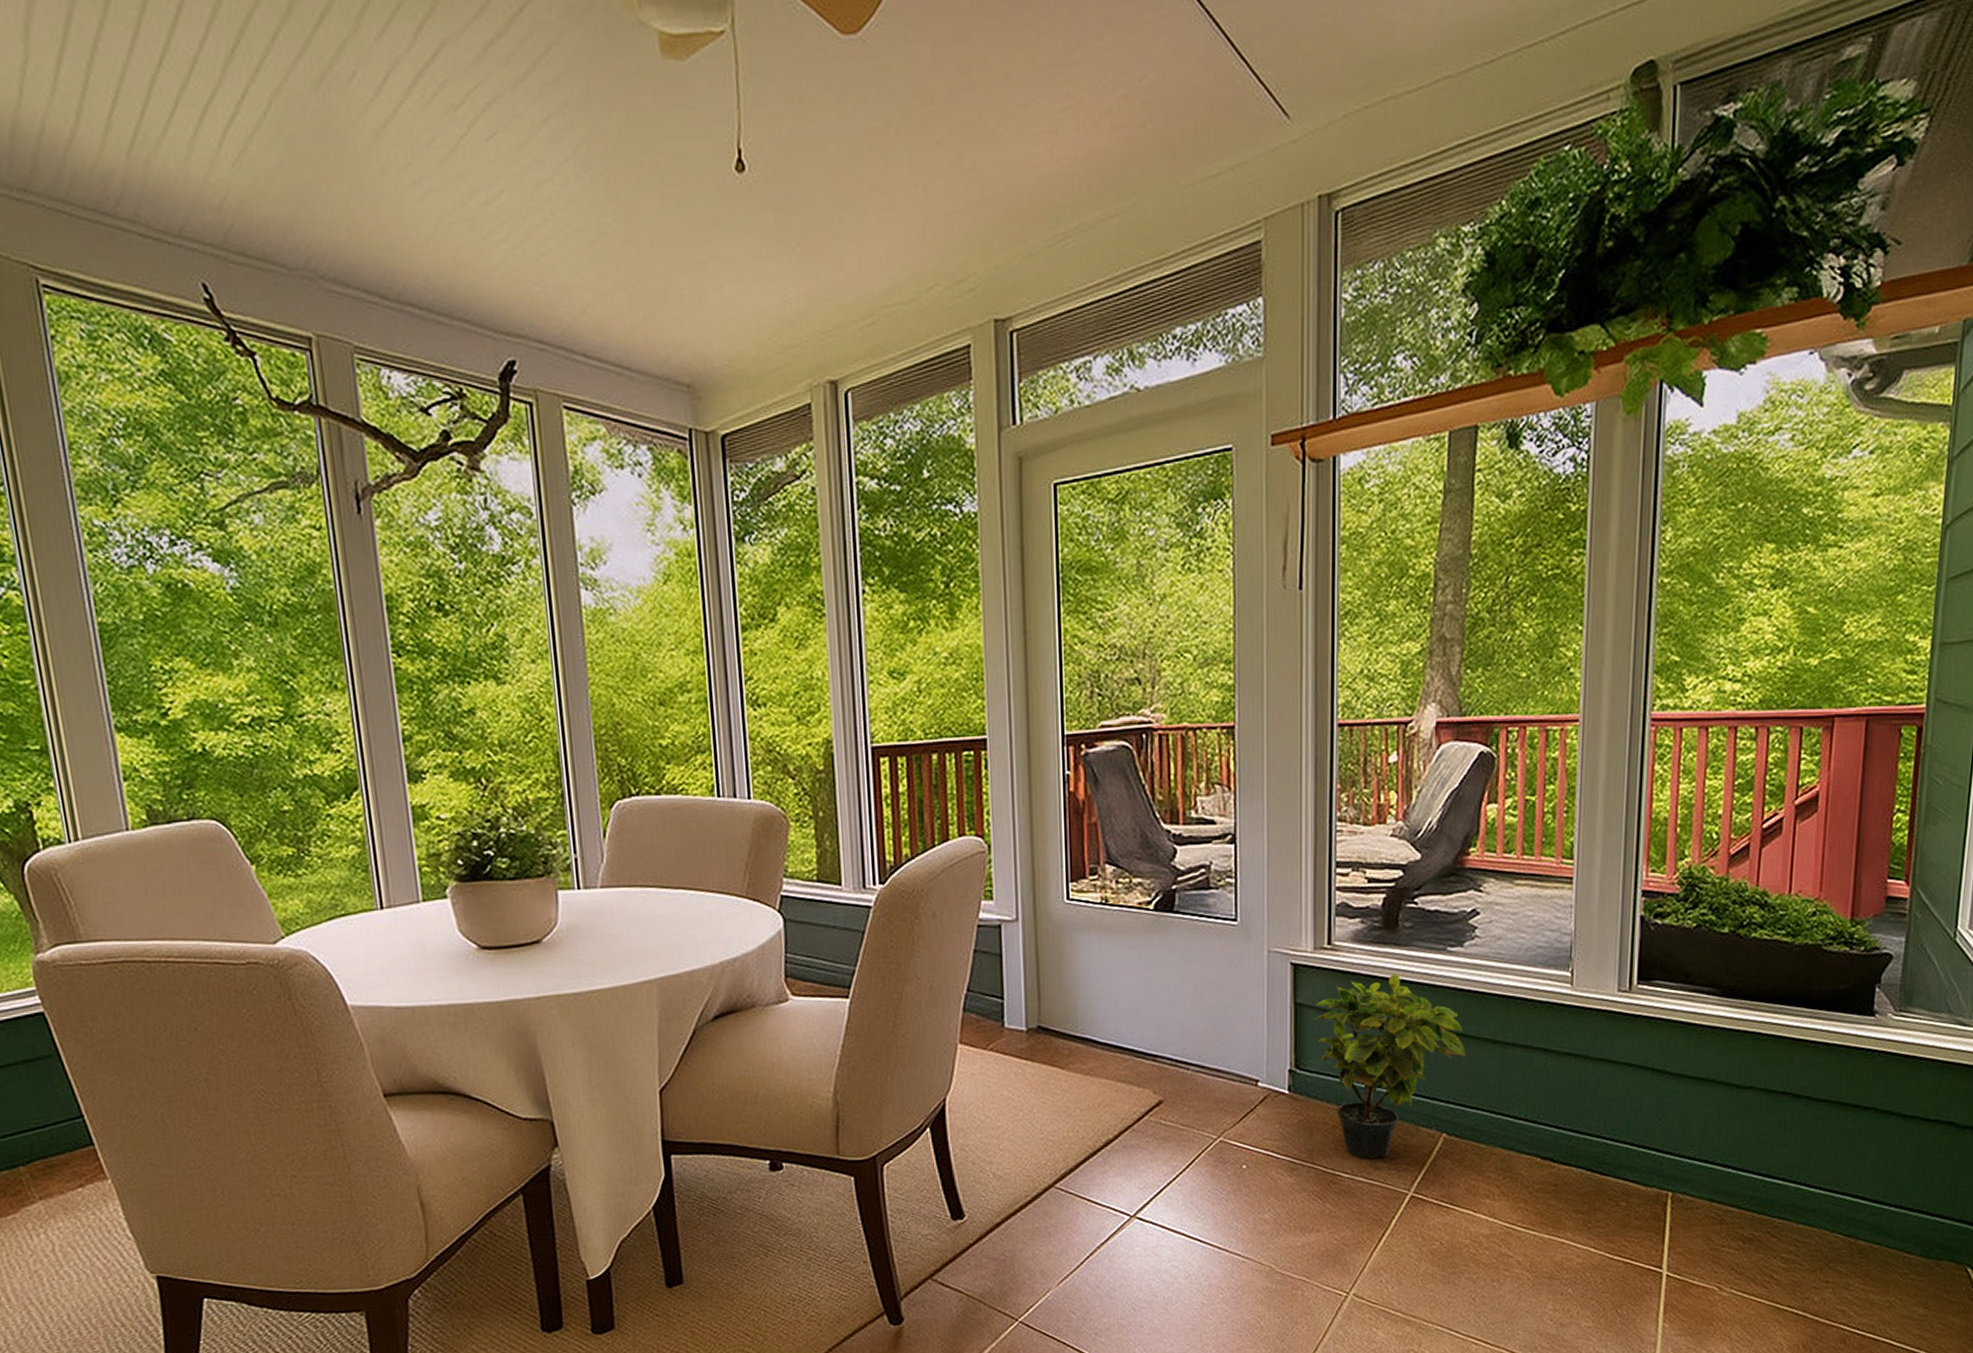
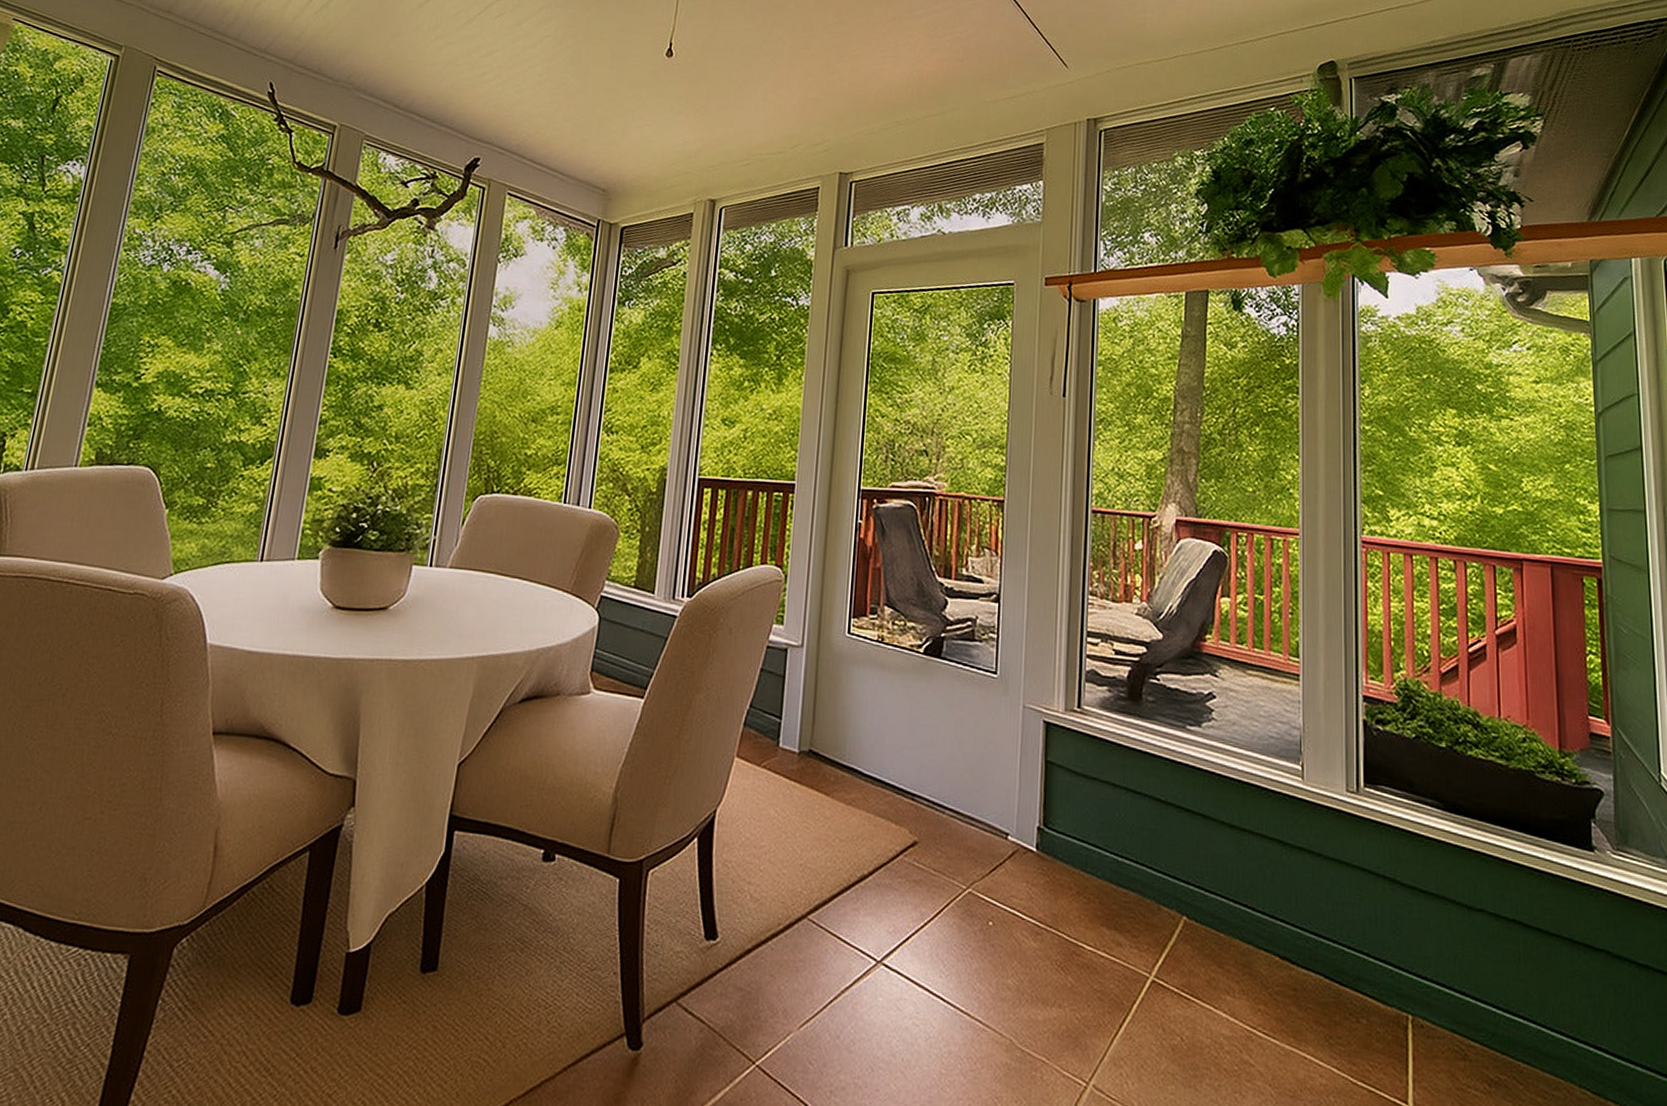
potted plant: present [1313,973,1466,1158] -> none [1062,744,1205,933]

